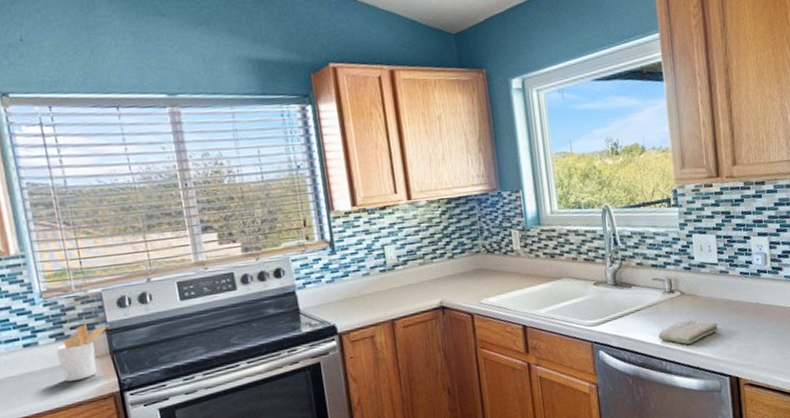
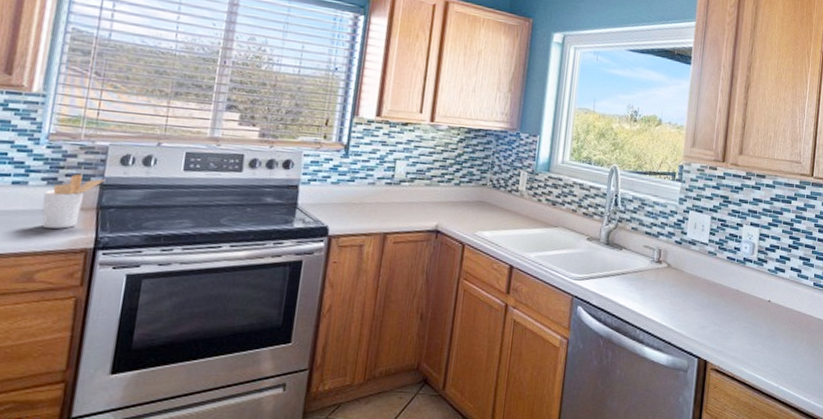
washcloth: present [658,319,719,344] -> none [638,292,698,317]

